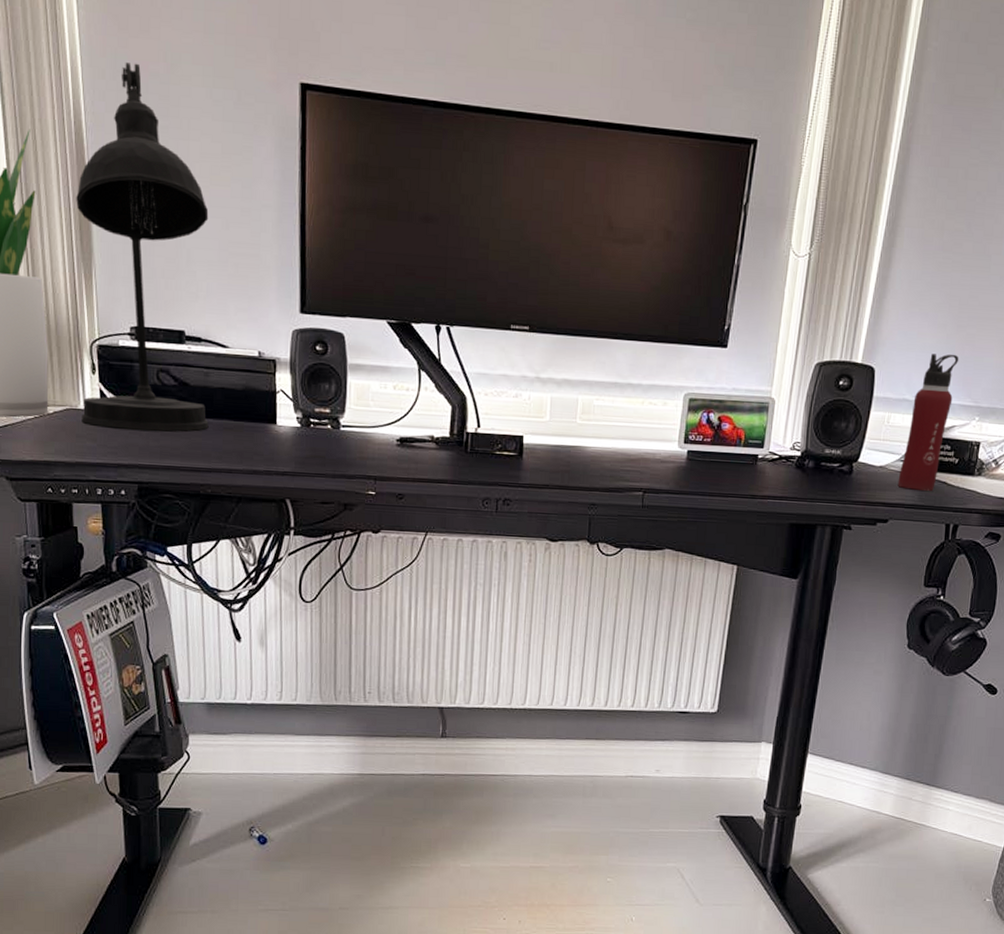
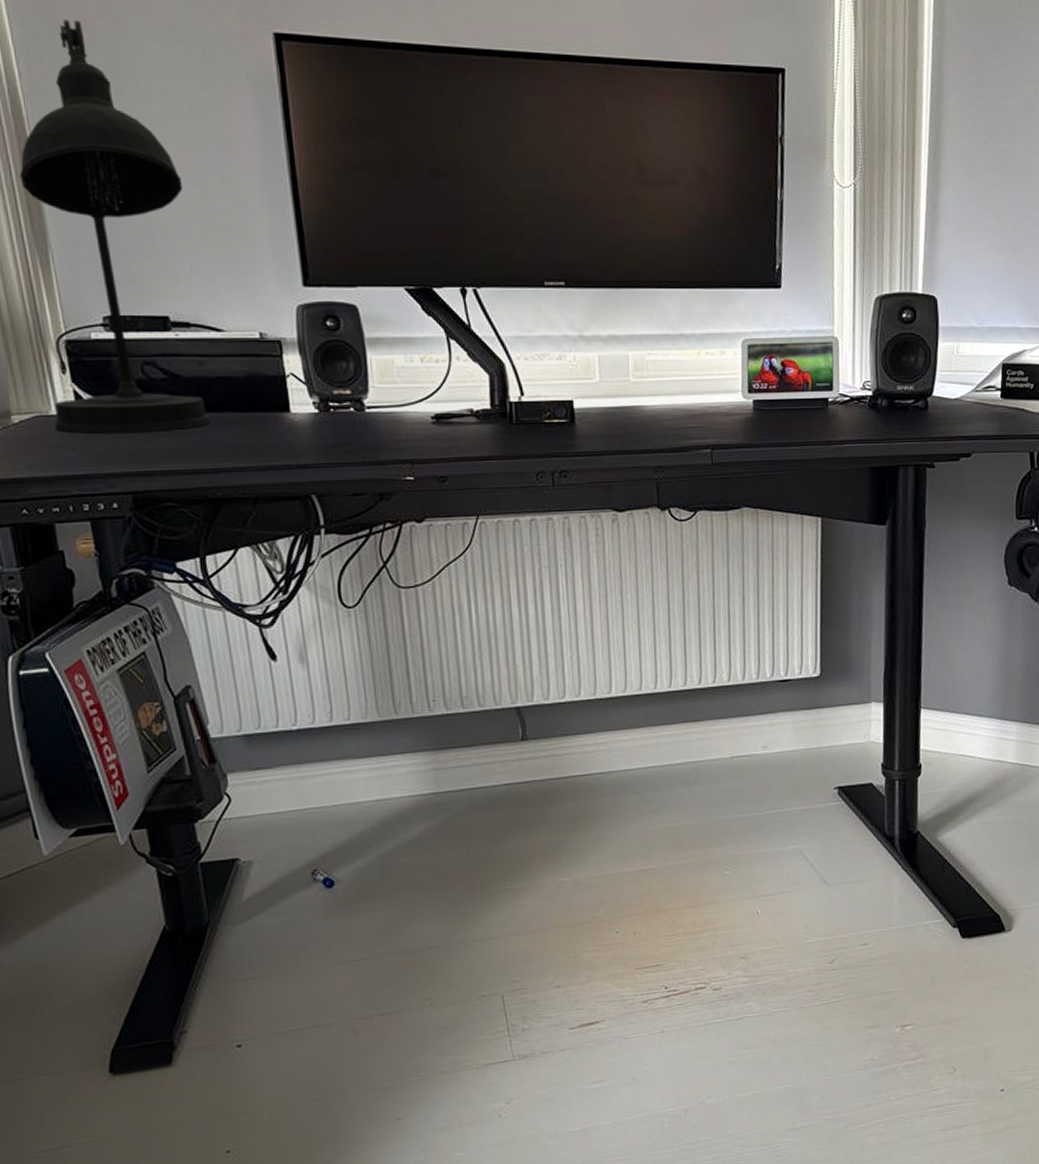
water bottle: present [897,354,959,492] -> none [975,276,1021,421]

